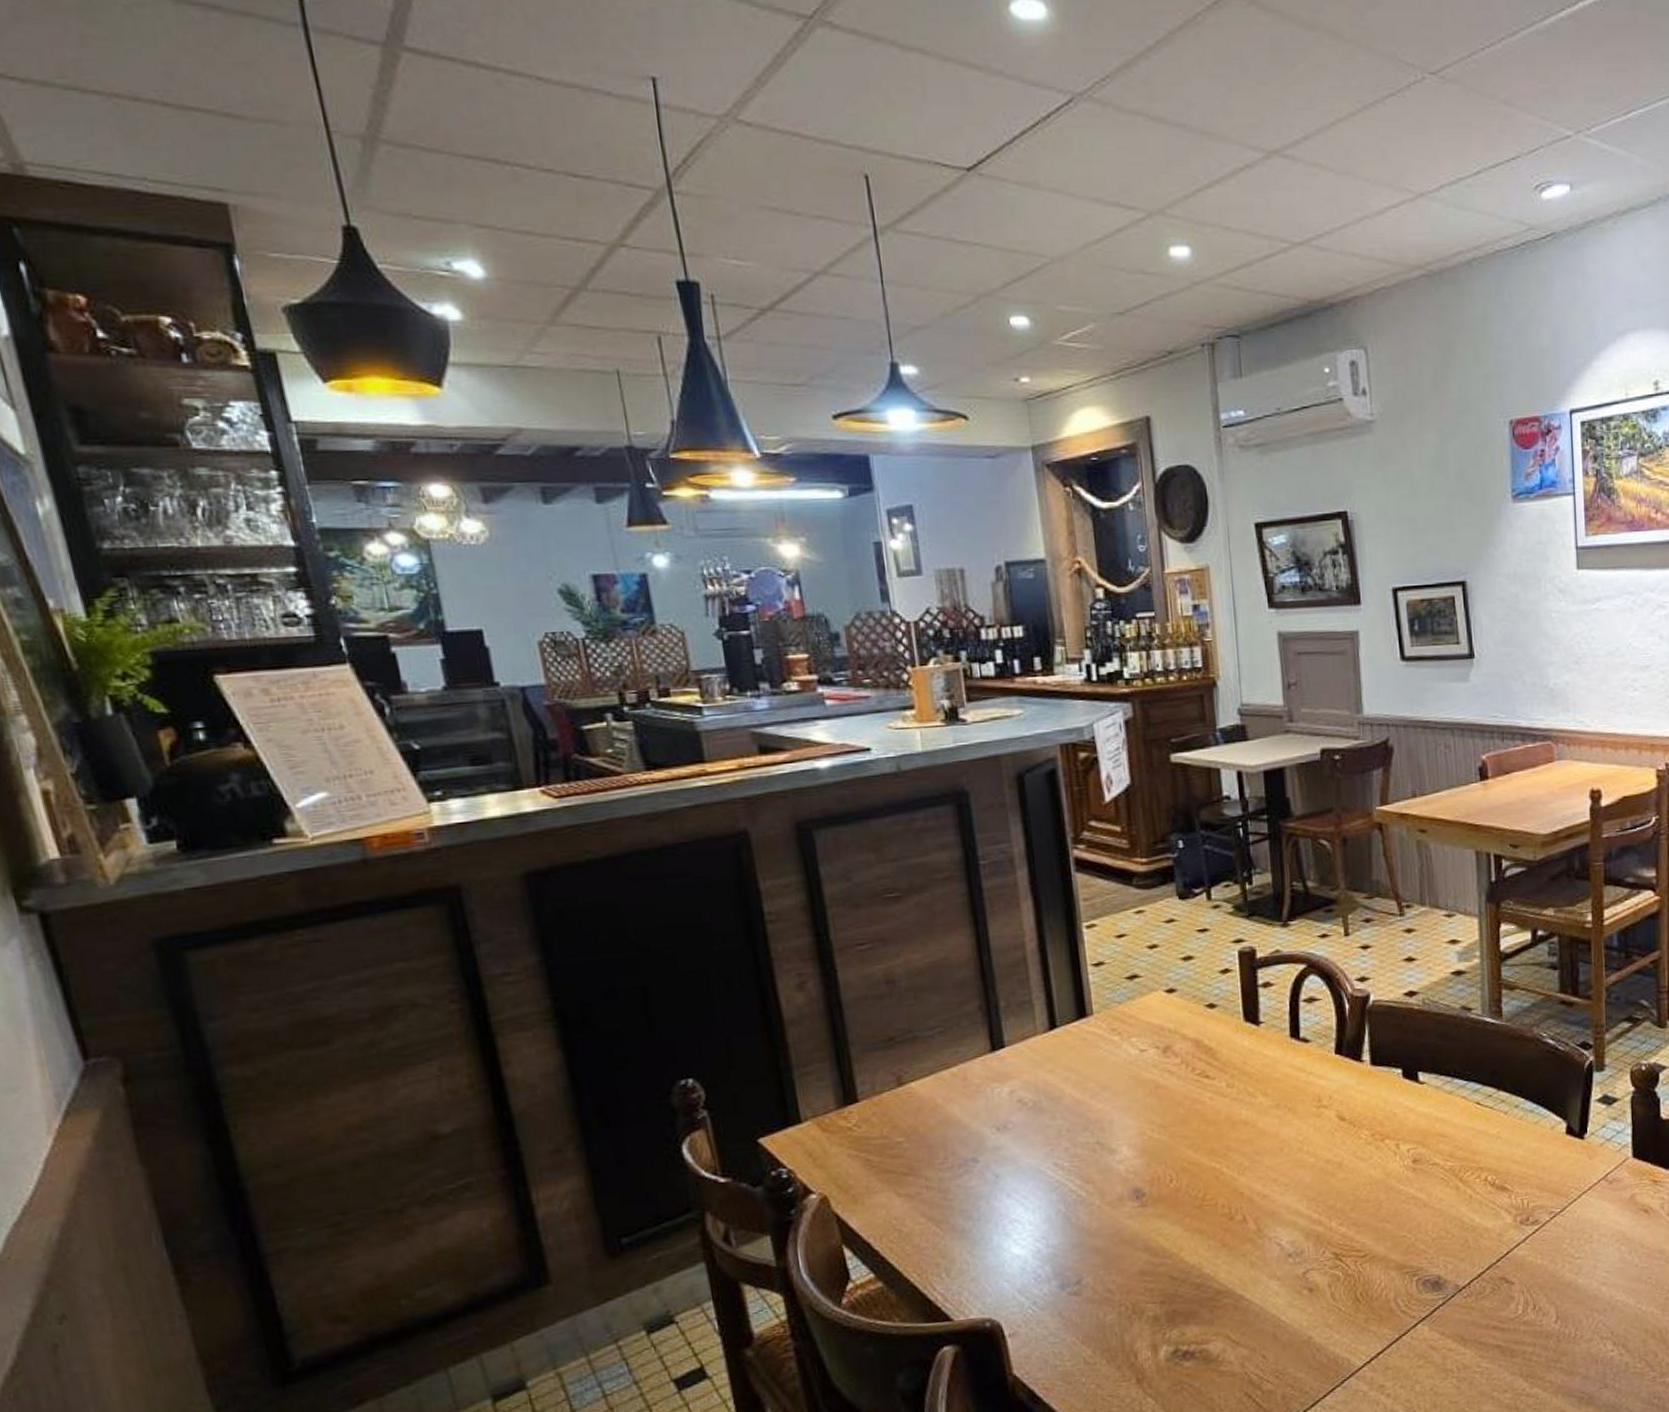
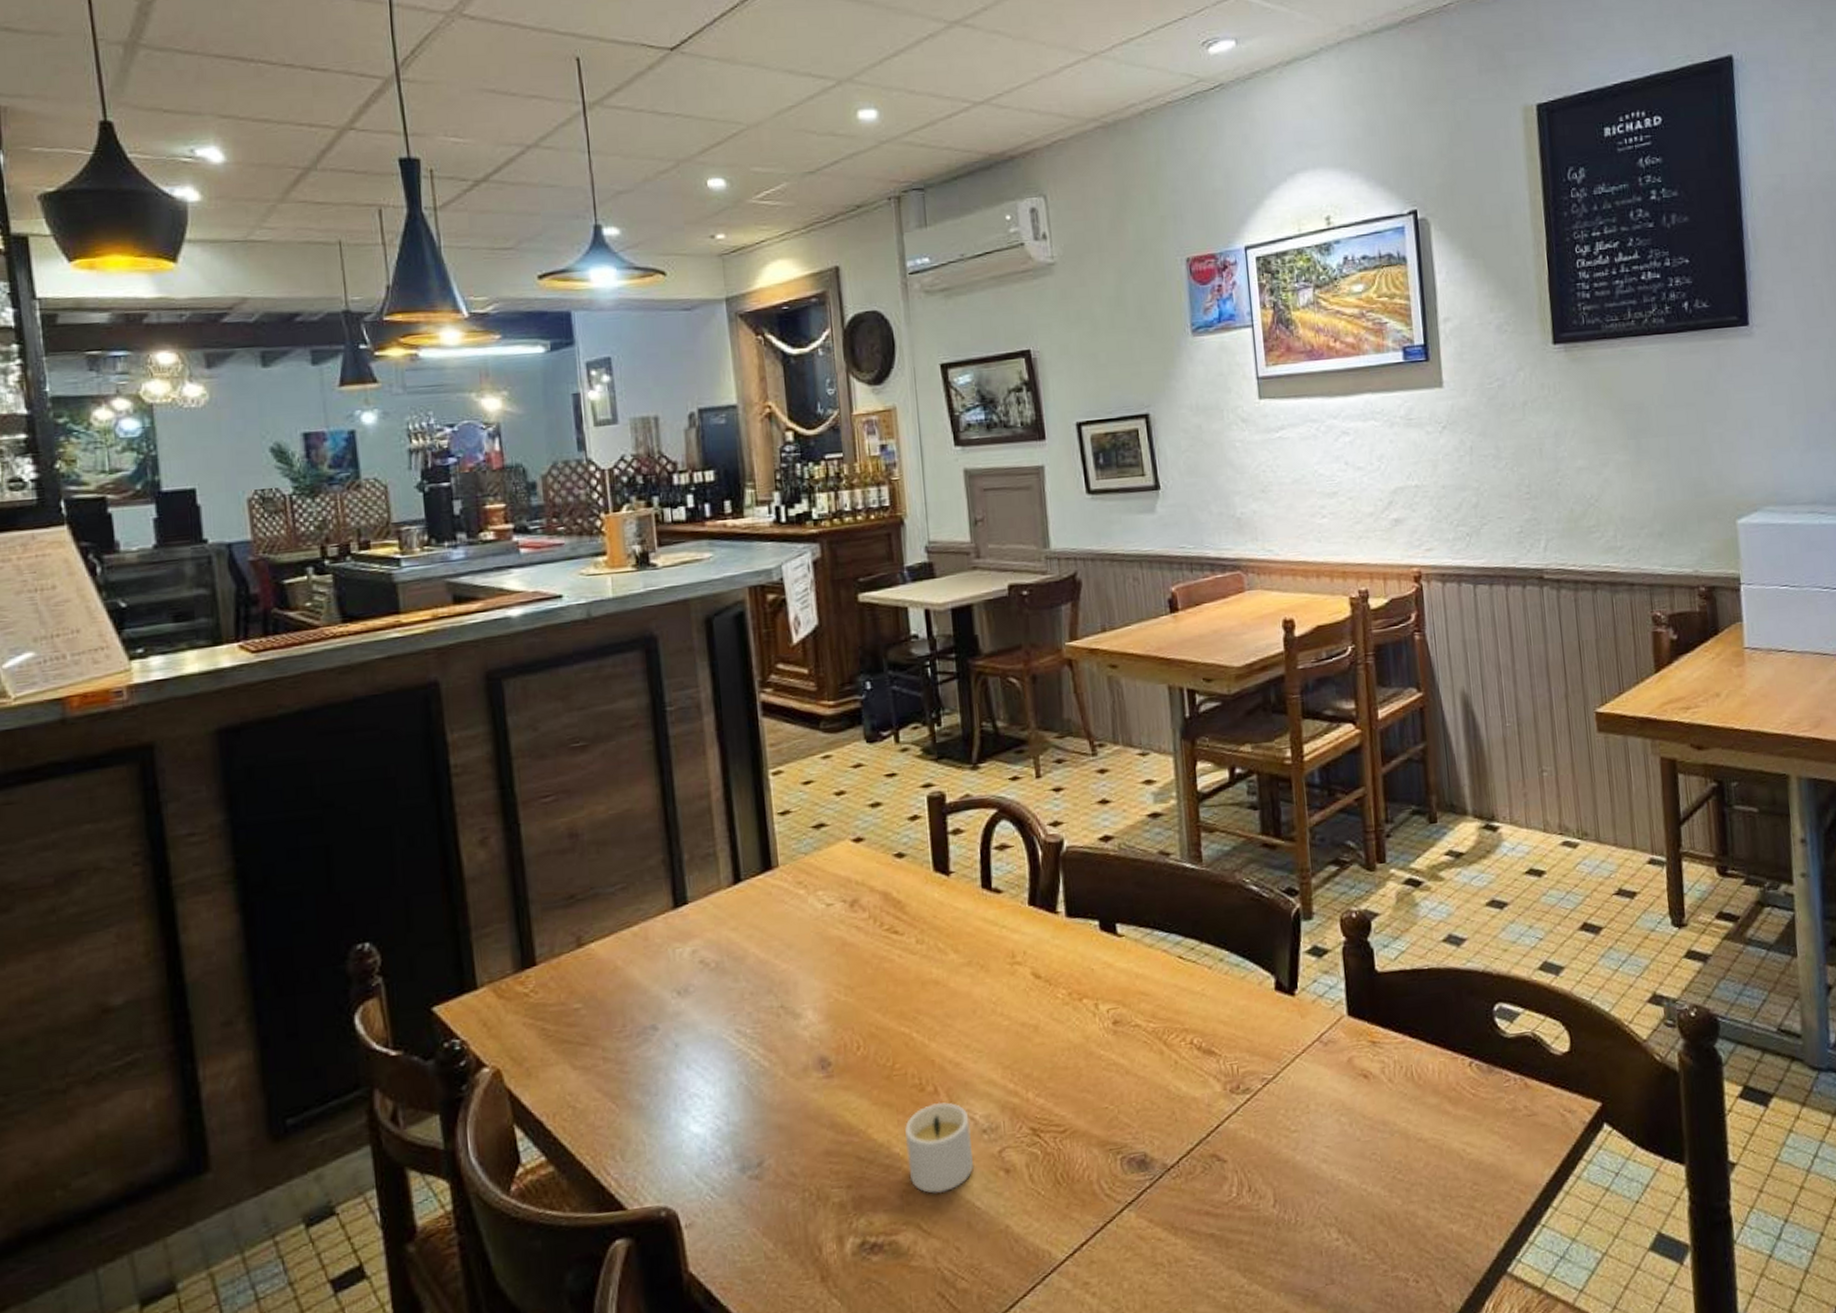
candle: none [1215,1229,1279,1309] -> present [905,1102,973,1194]

